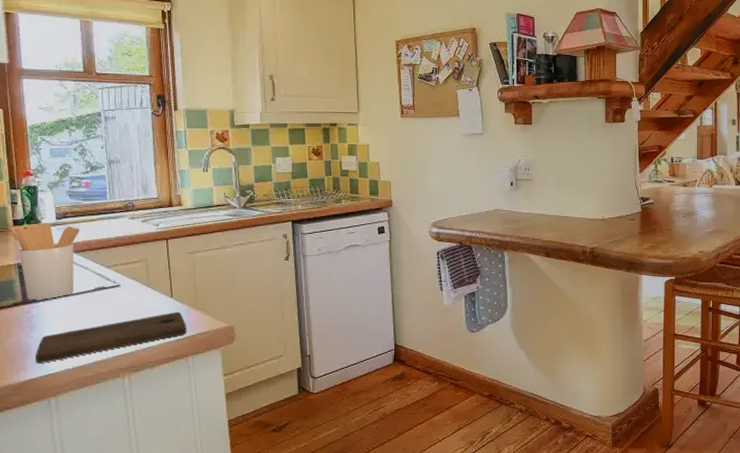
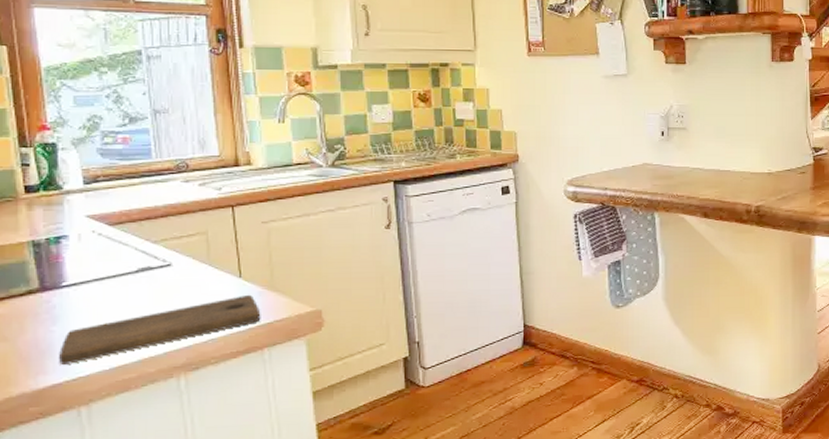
utensil holder: present [10,223,80,300] -> none [21,189,116,286]

